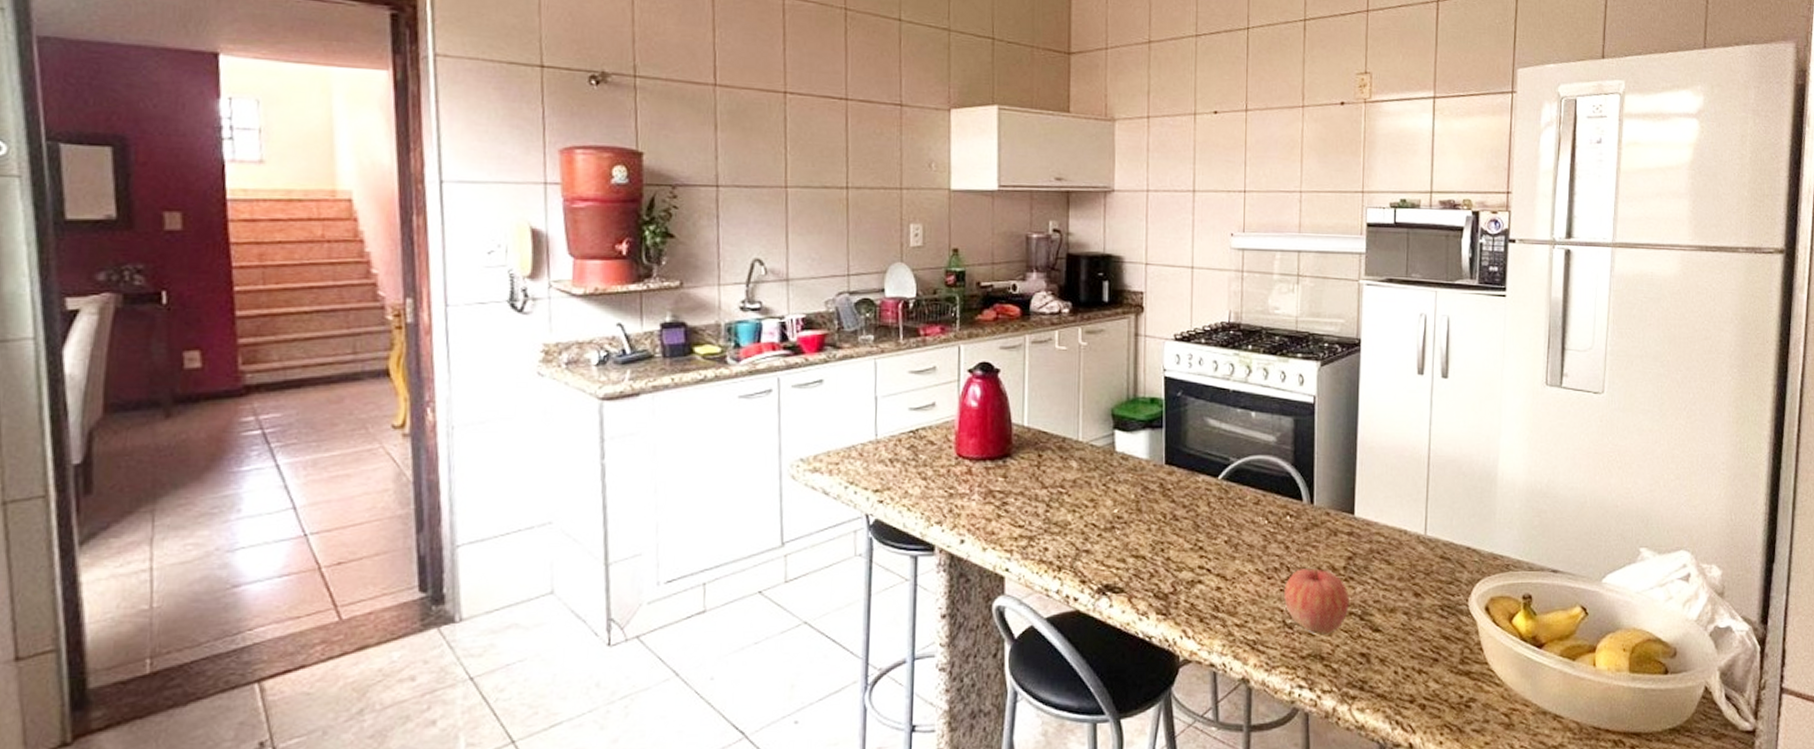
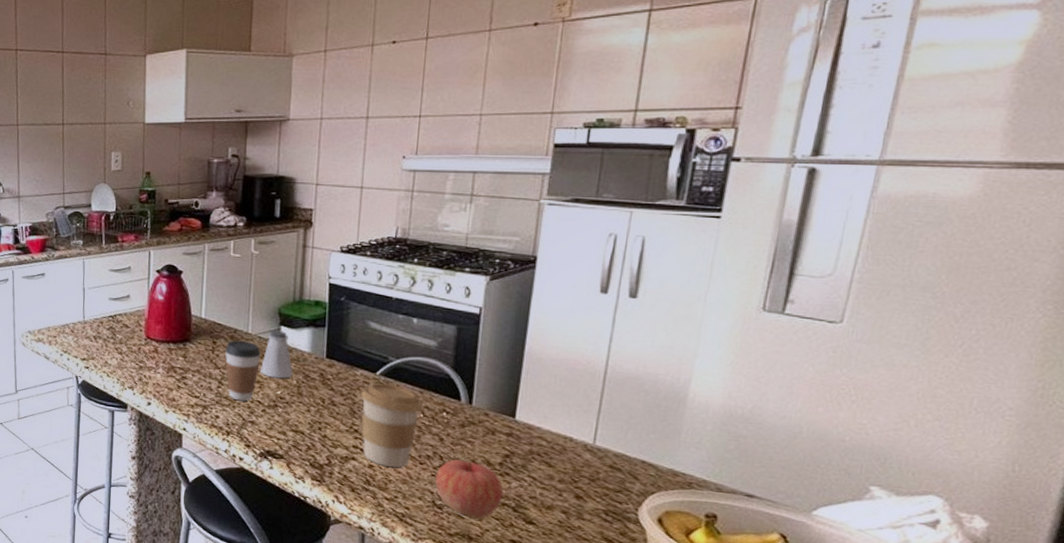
coffee cup: none [1052,450,1095,526] -> present [225,340,262,401]
saltshaker: none [1094,436,1131,494] -> present [260,330,293,379]
coffee cup: none [1203,490,1266,588] -> present [360,383,422,468]

